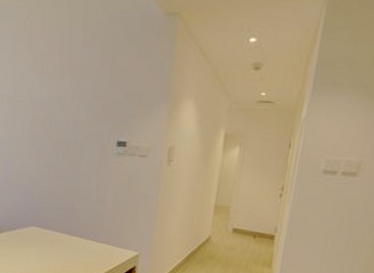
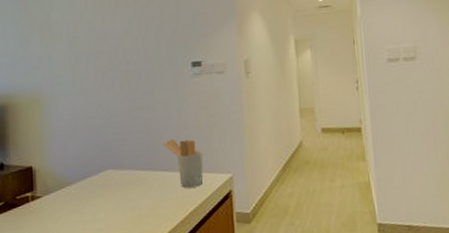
utensil holder: none [81,211,116,257] -> present [163,139,204,188]

